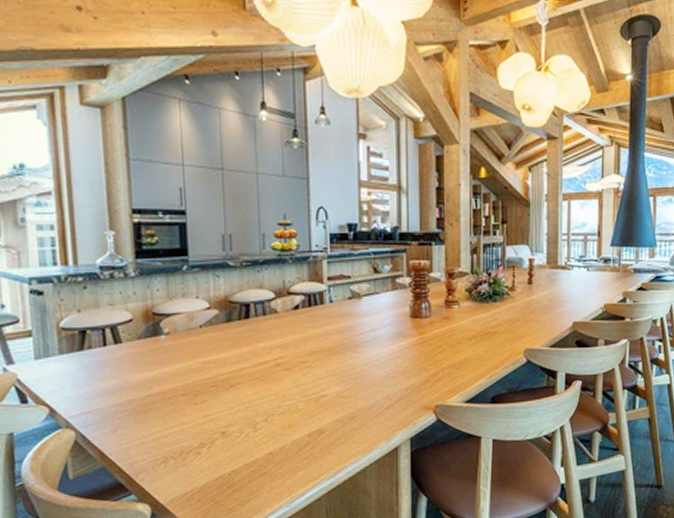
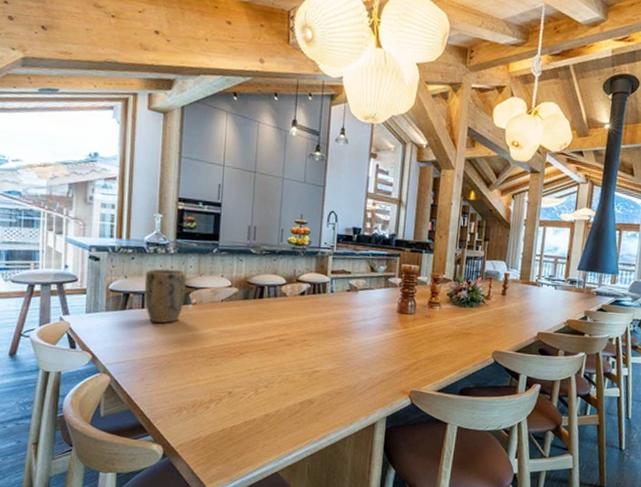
plant pot: none [102,295,155,362] -> present [144,269,186,324]

